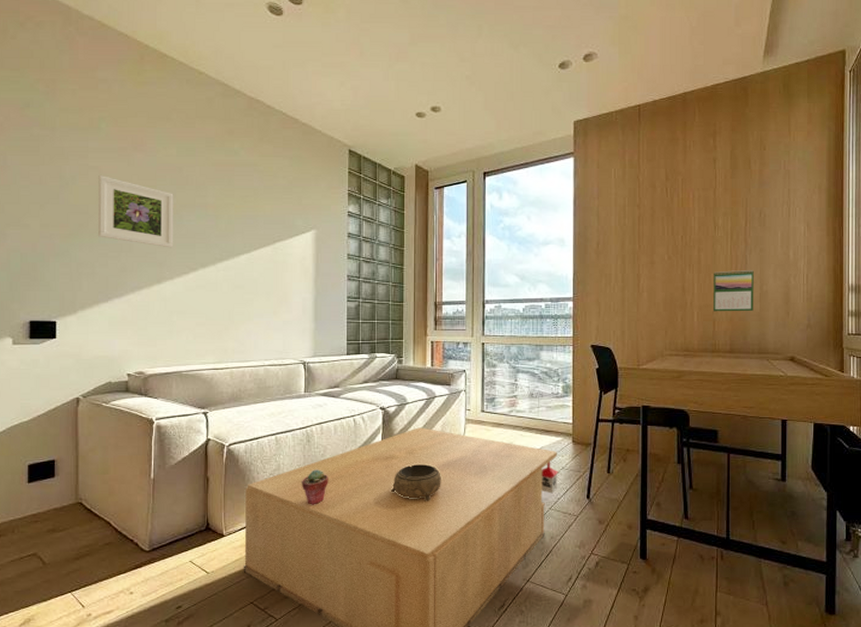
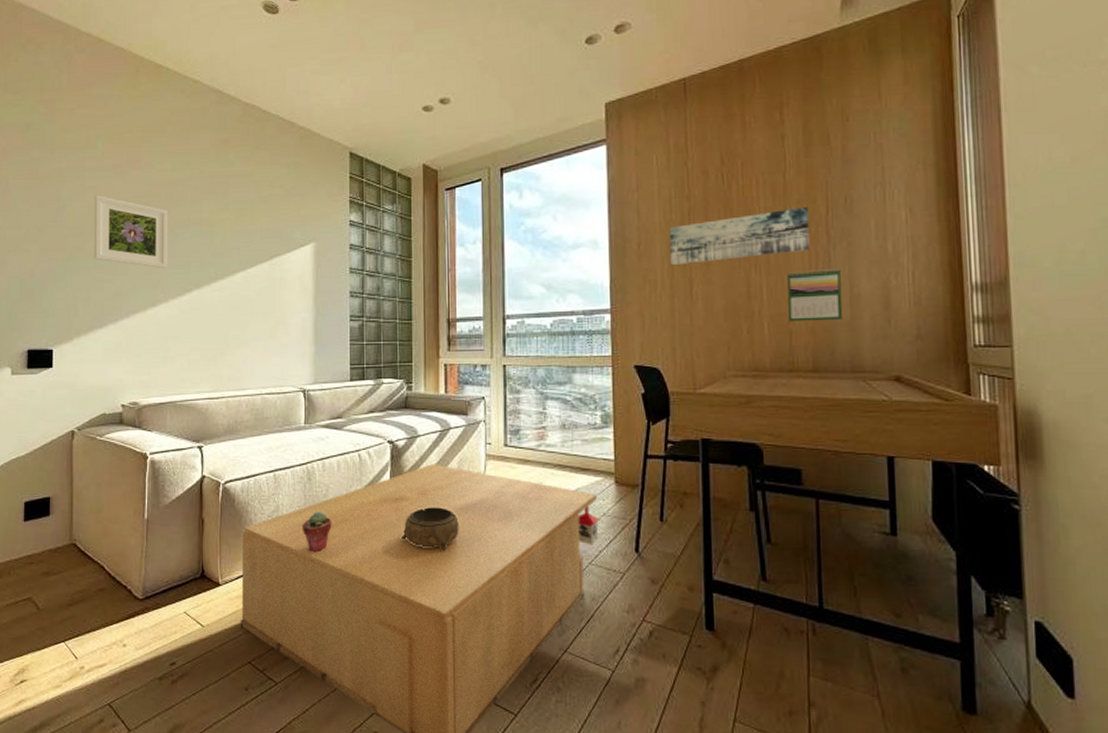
wall art: none [623,218,732,263] -> present [669,206,810,266]

